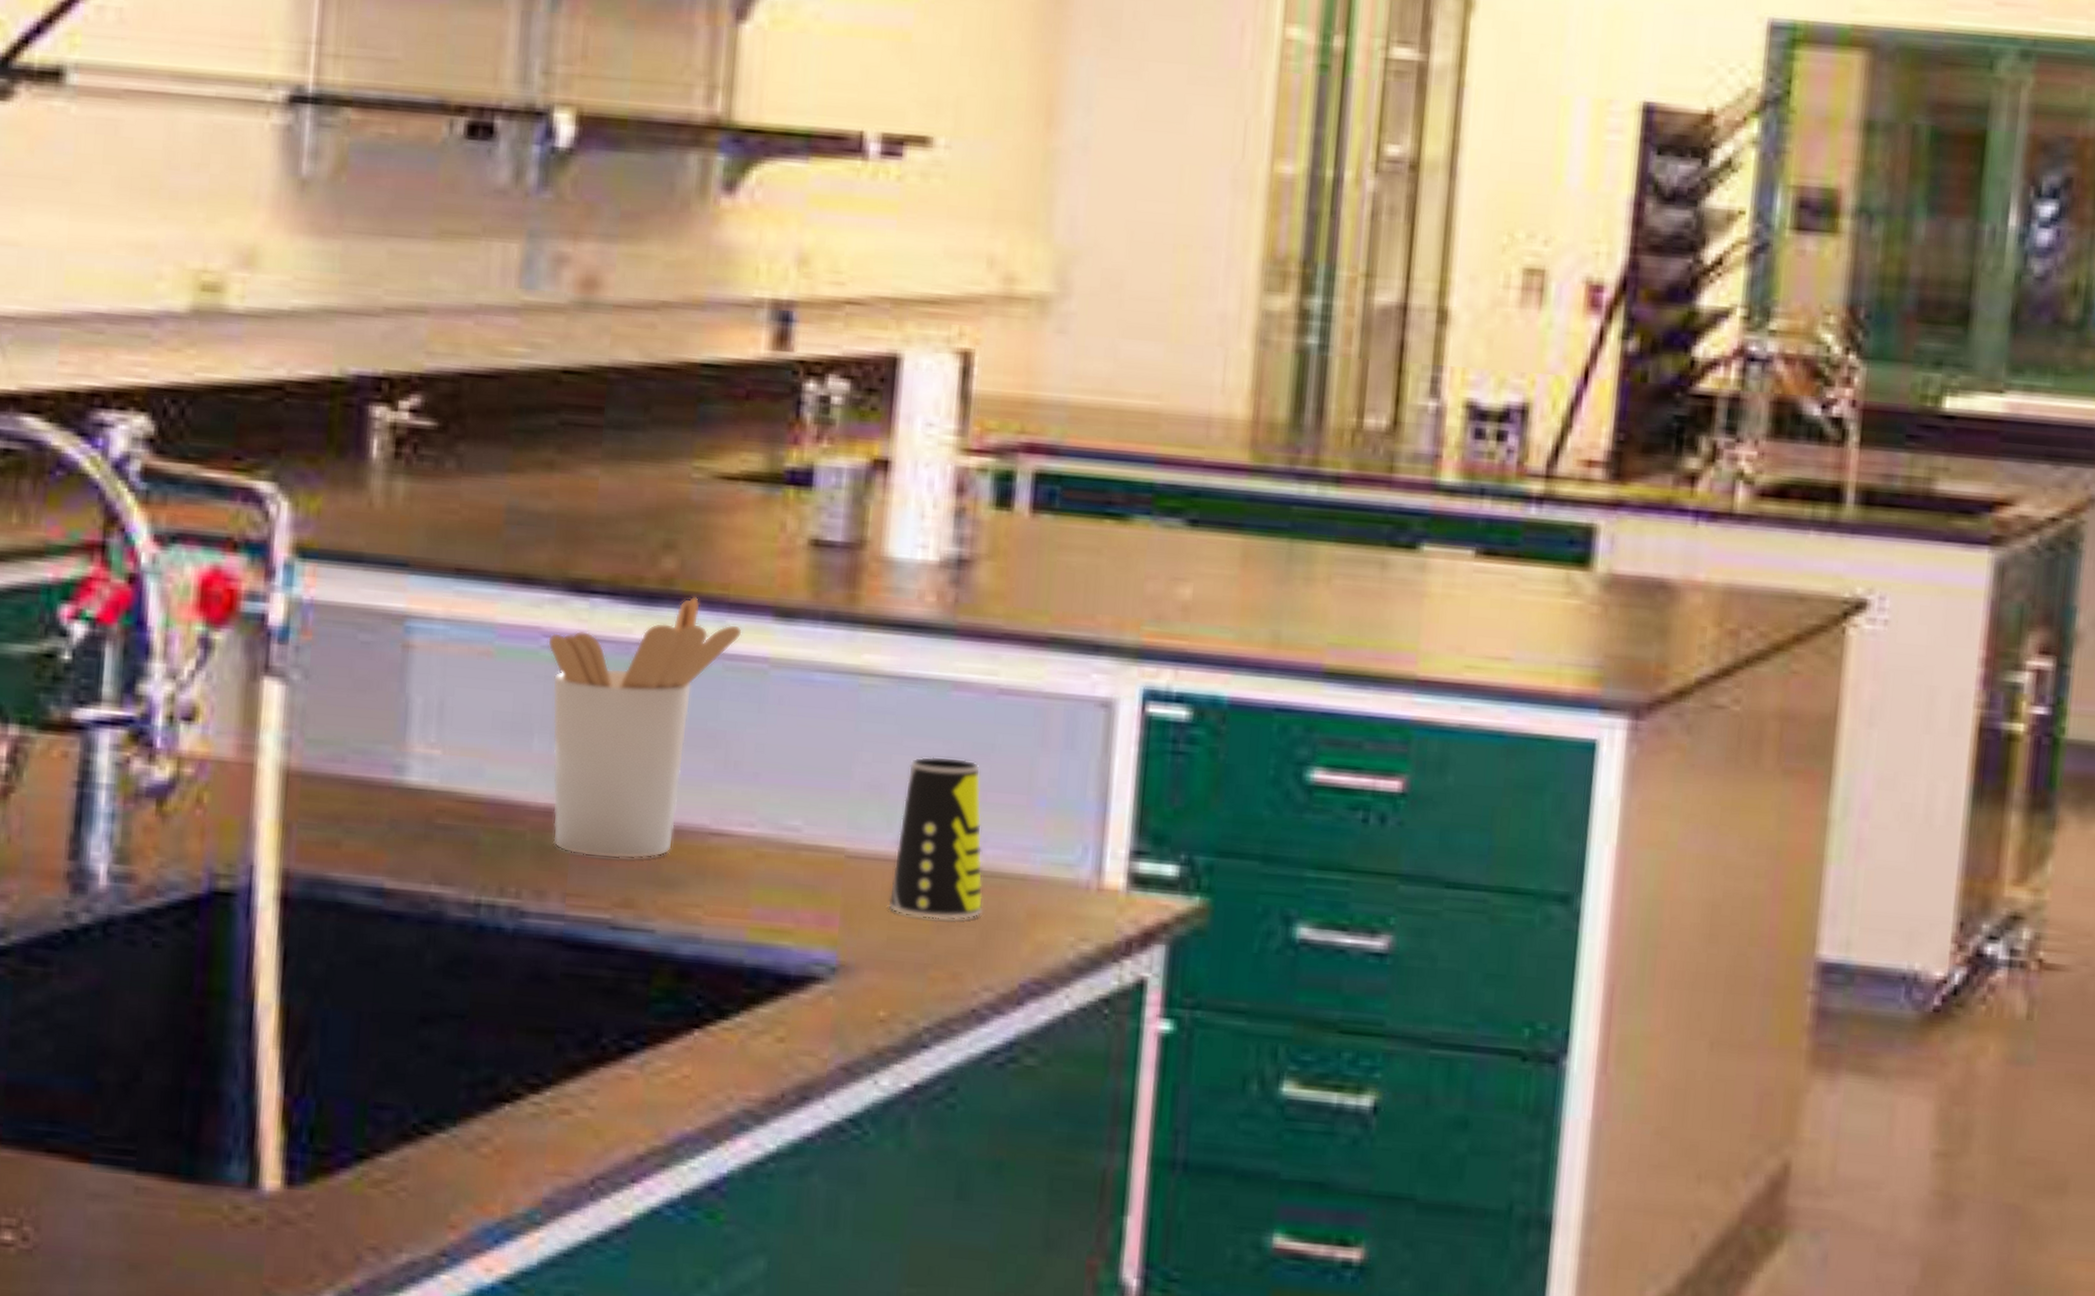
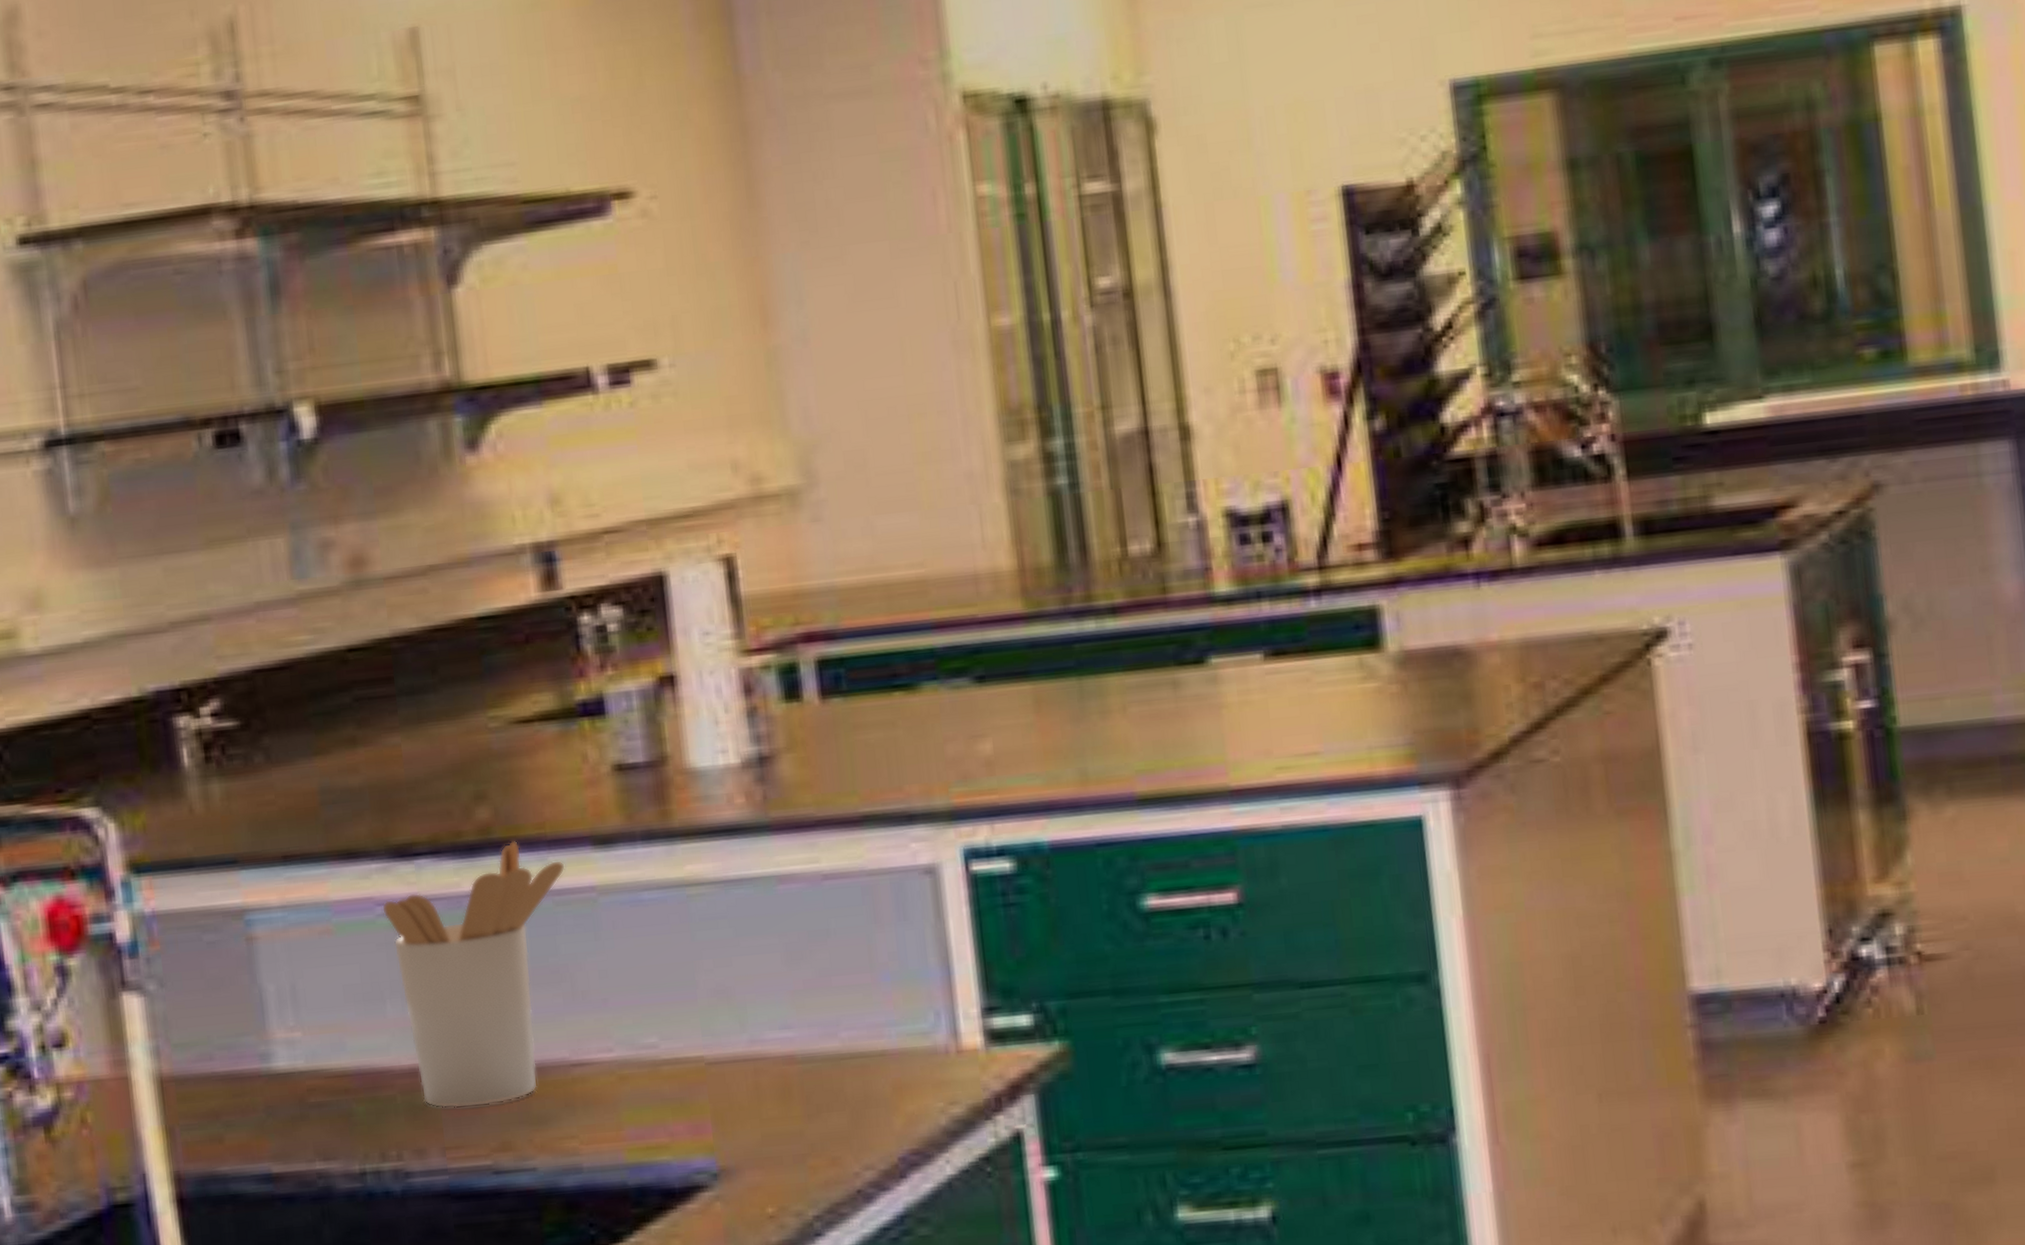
cup: present [888,756,983,920] -> none [750,948,849,1111]

